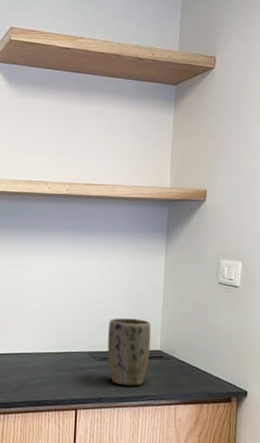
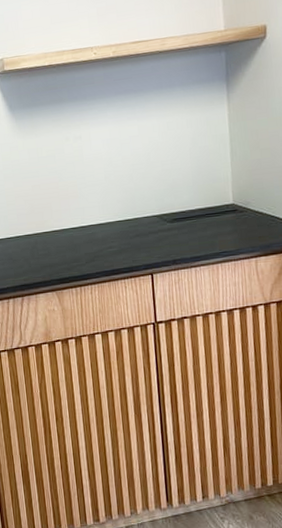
plant pot: present [107,318,151,386] -> none [175,174,223,245]

